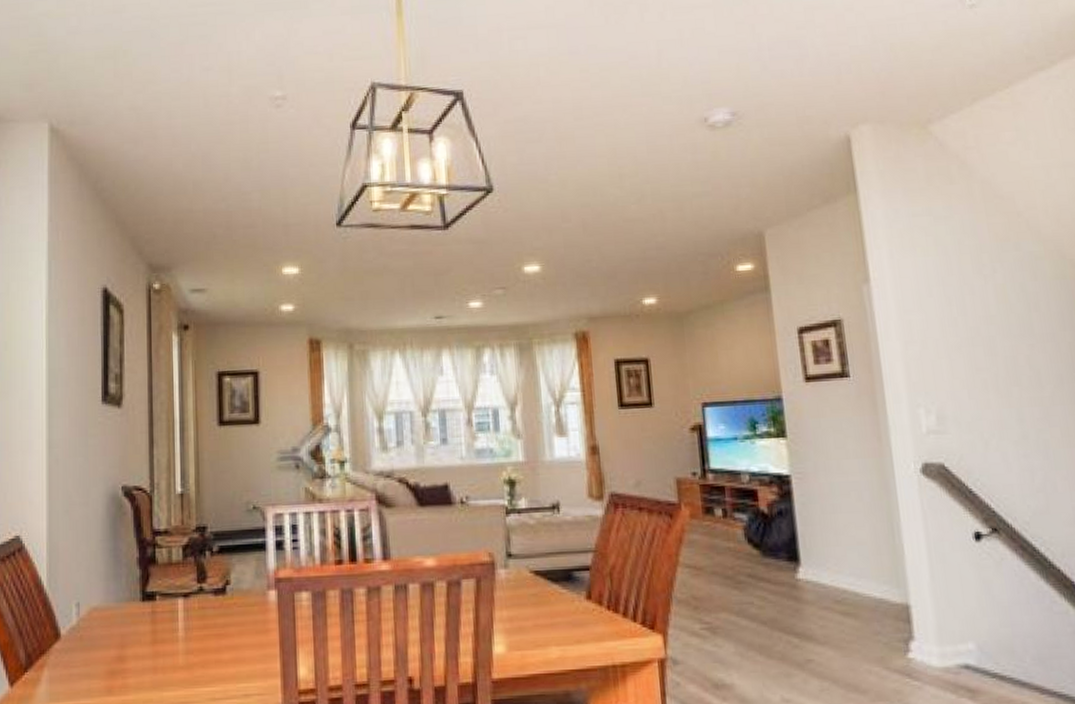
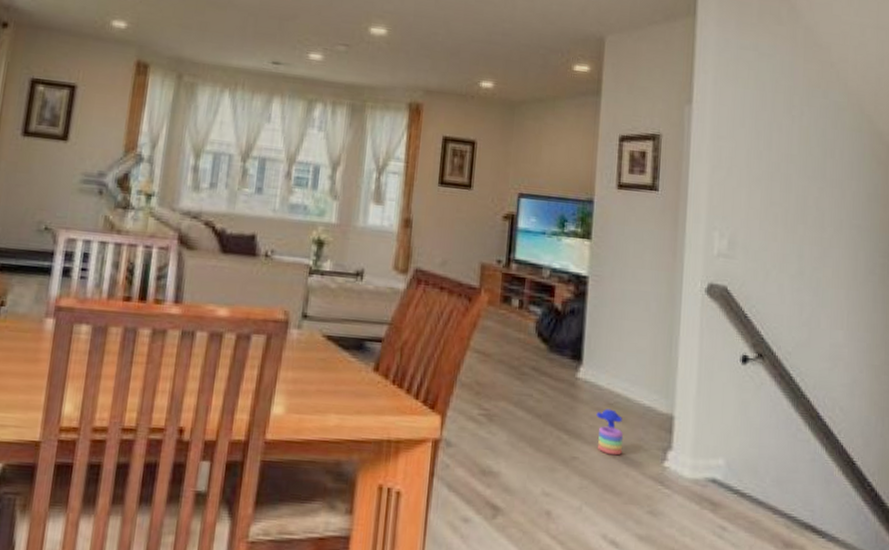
stacking toy: none [825,606,861,653] -> present [596,408,624,456]

